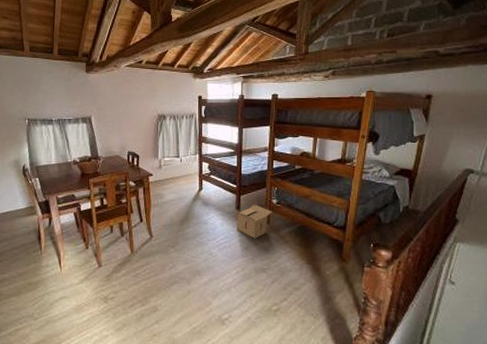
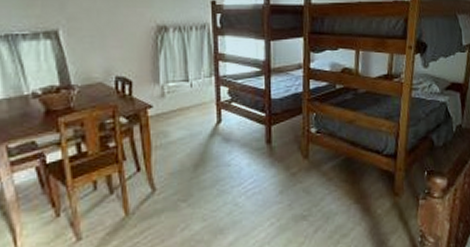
cardboard box: present [234,204,272,239] -> none [263,135,311,180]

